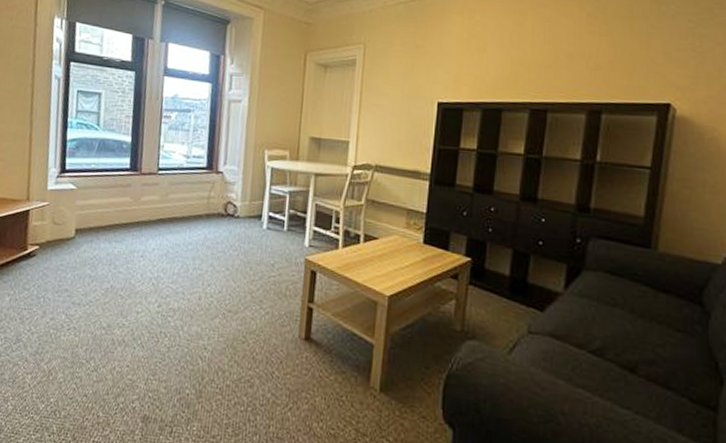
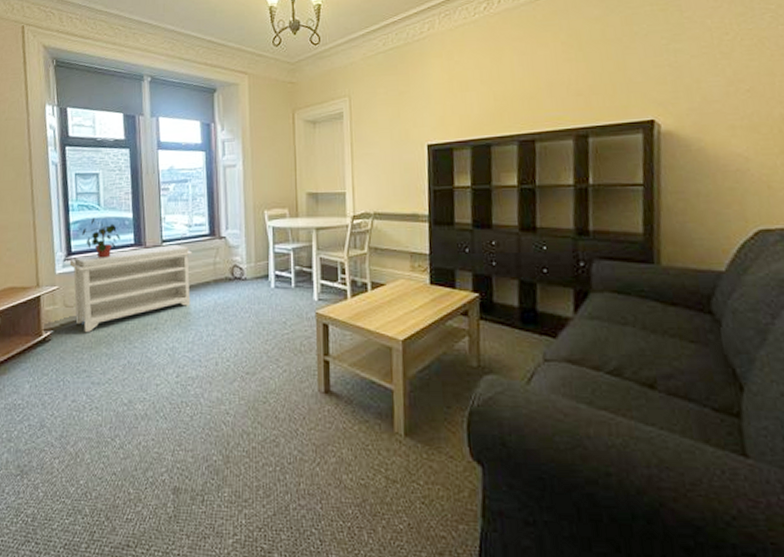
bench: none [62,173,188,253] -> present [69,245,193,333]
potted plant: none [78,137,117,180] -> present [82,217,120,258]

